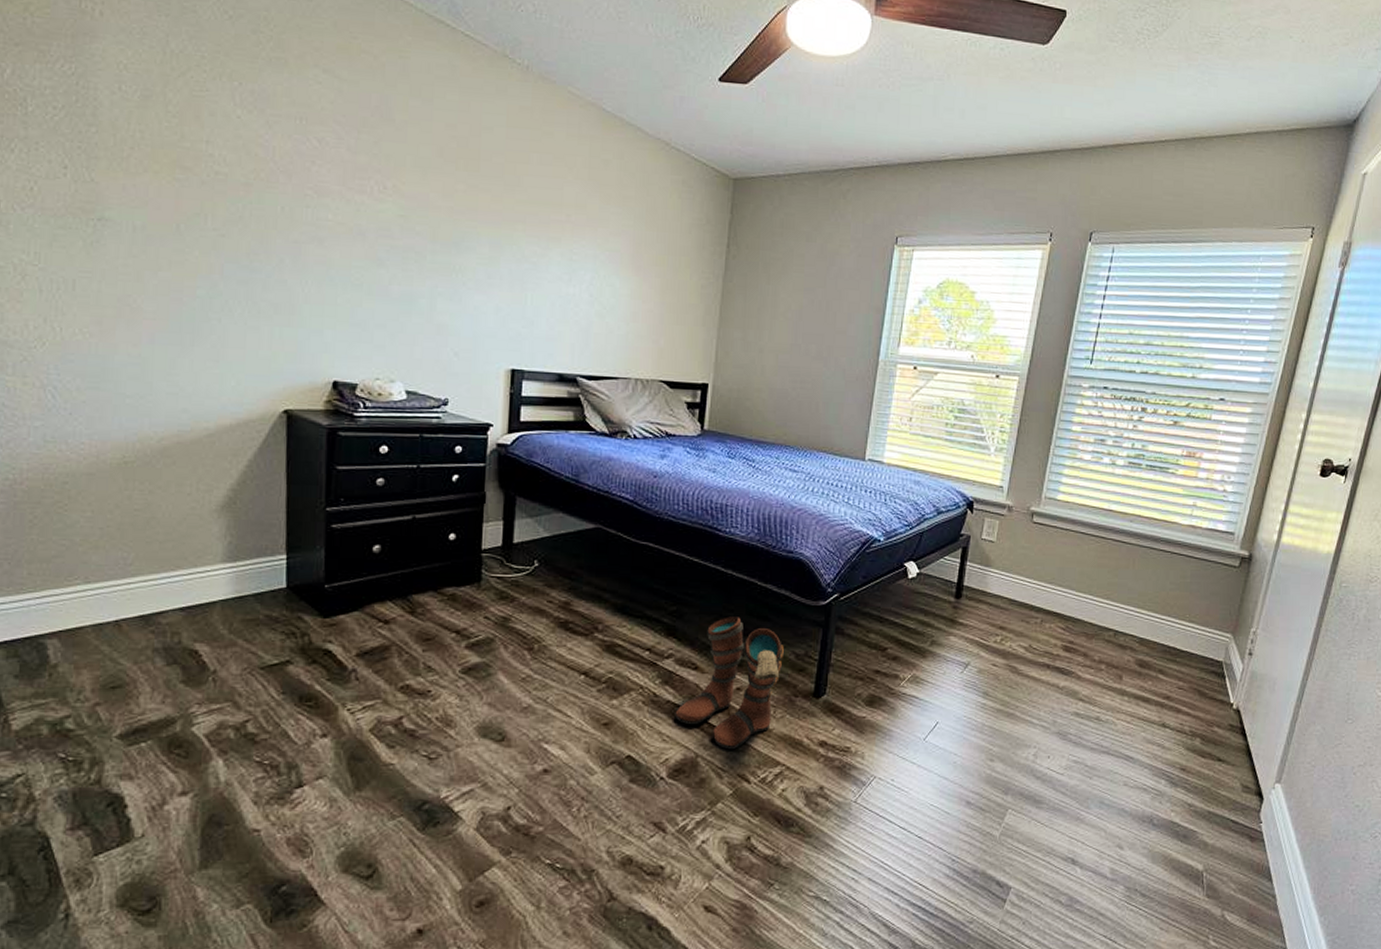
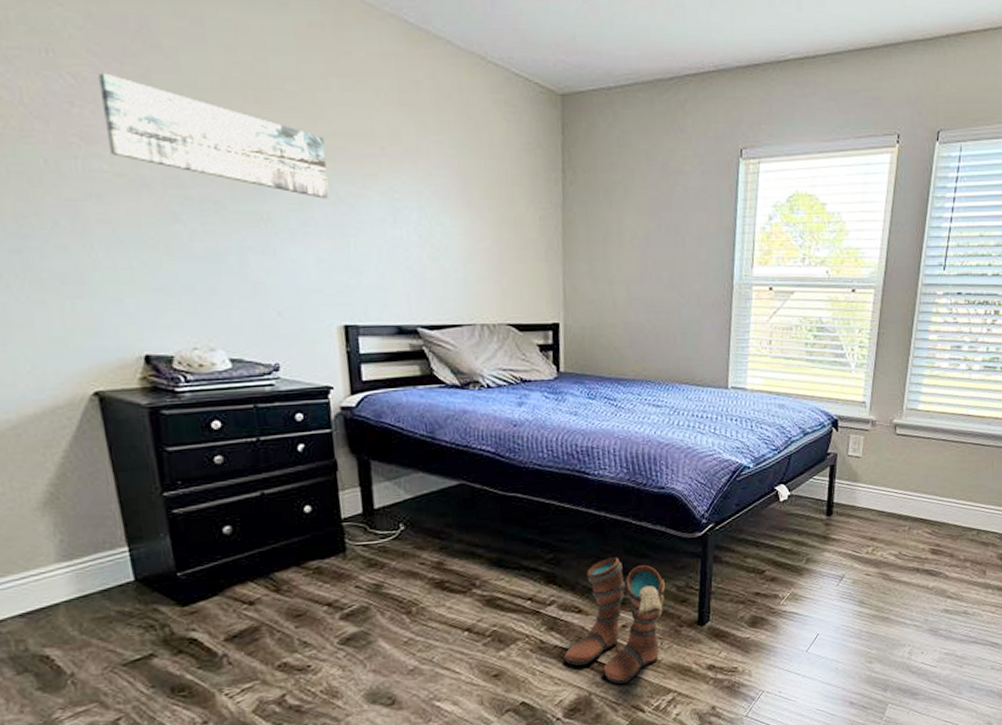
wall art: none [336,139,519,256] -> present [97,72,329,199]

